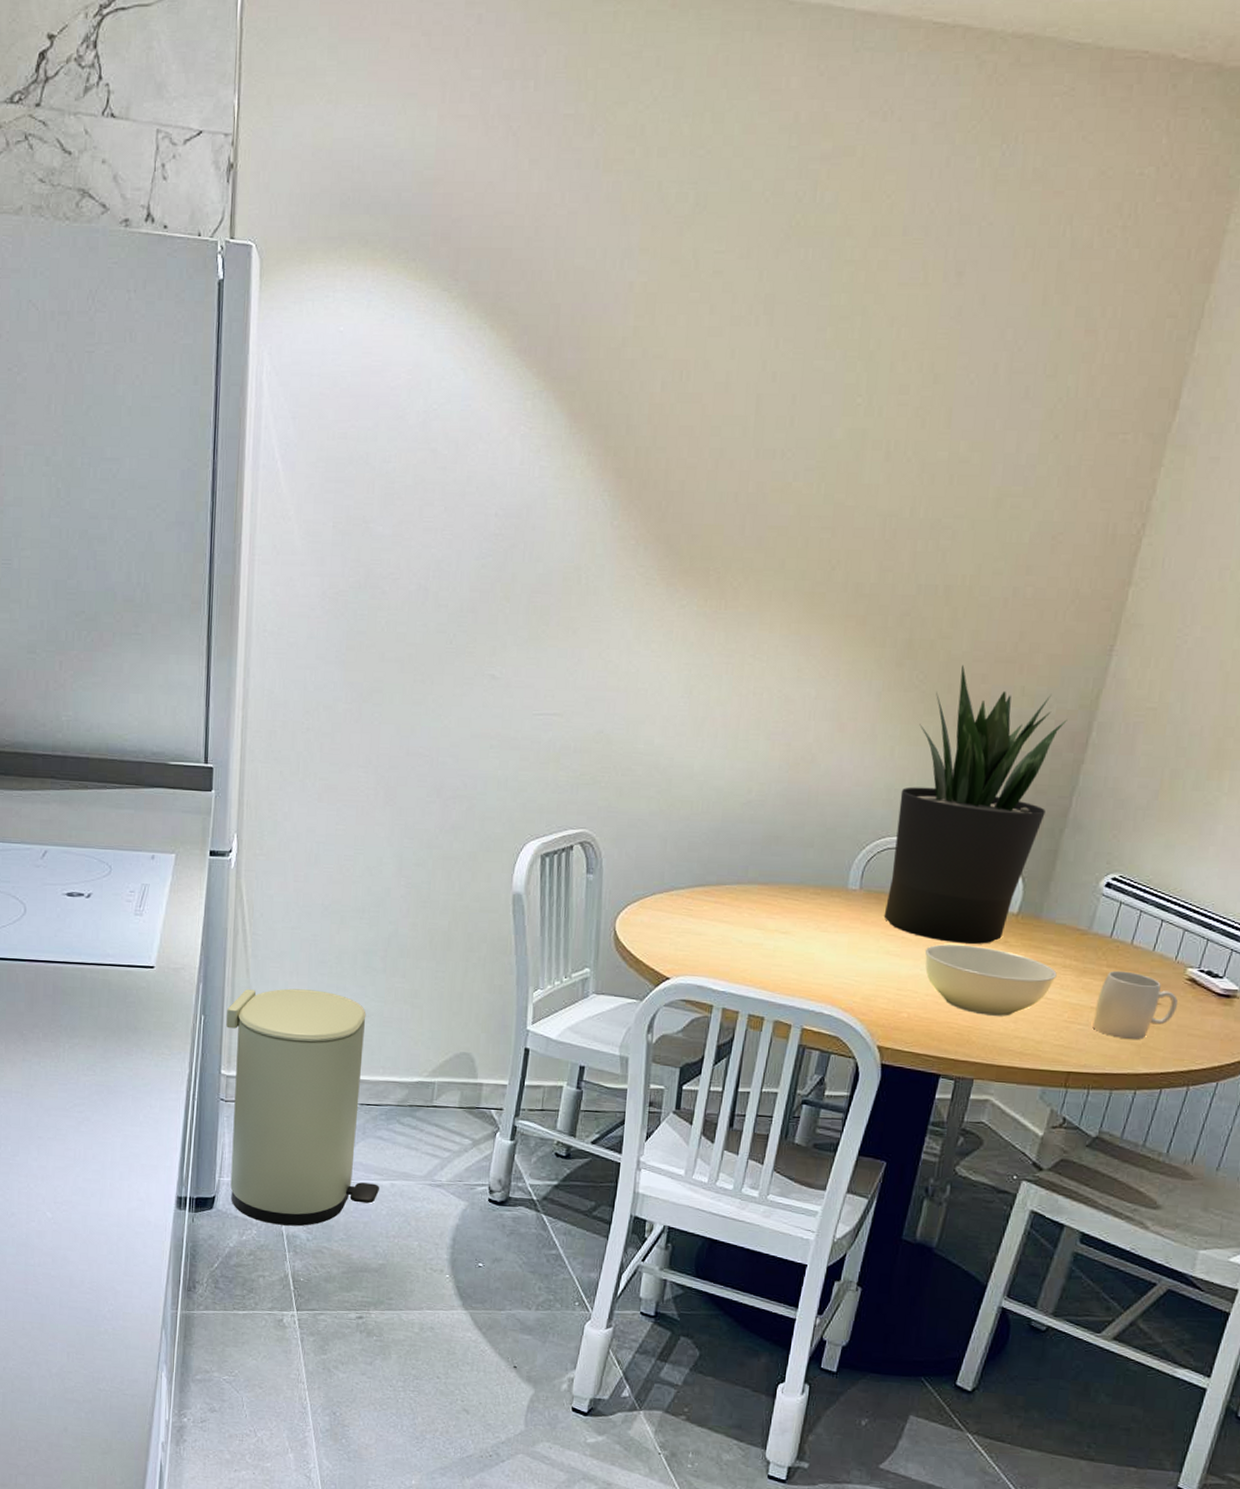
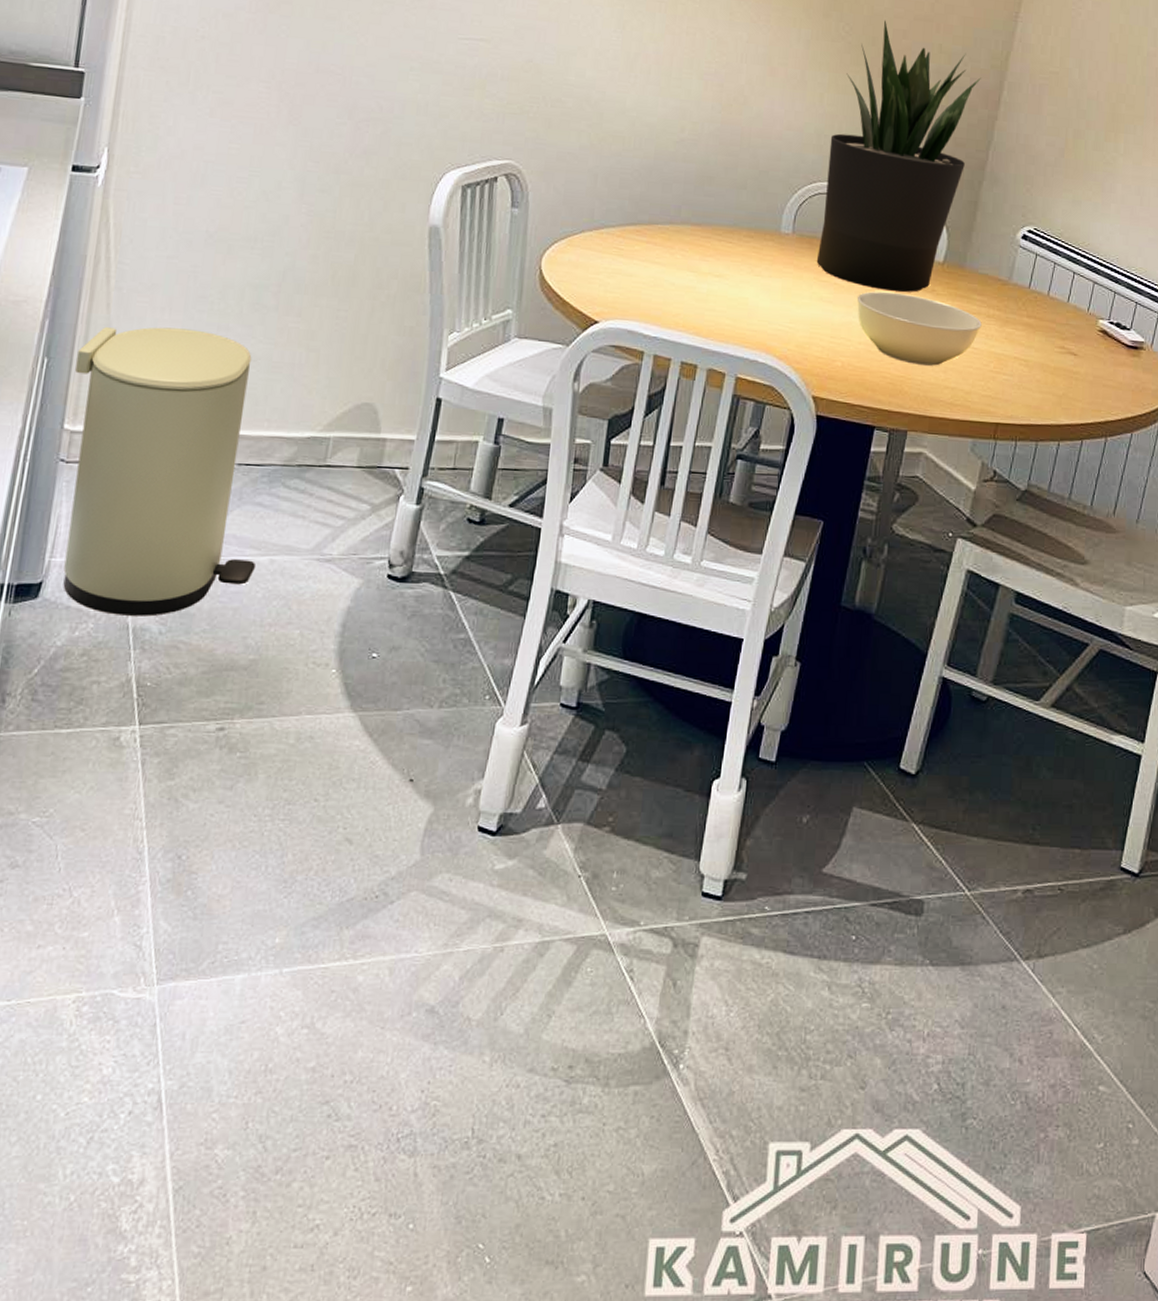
mug: present [1092,970,1178,1040] -> none [1017,321,1093,391]

